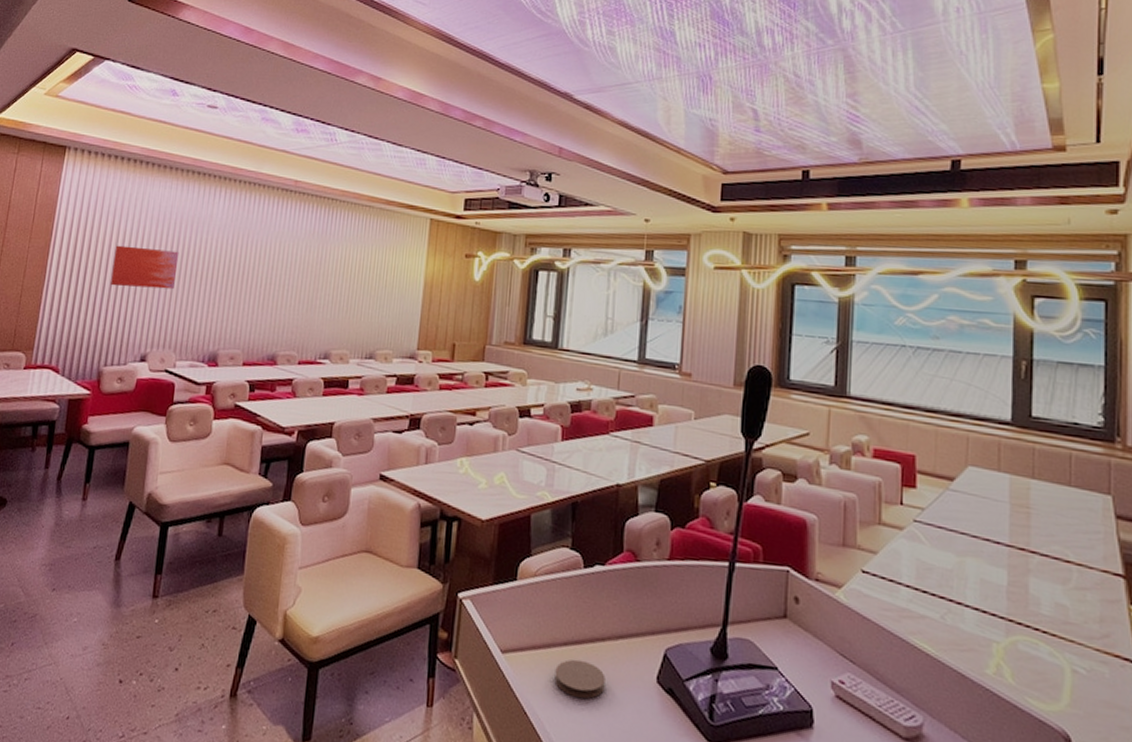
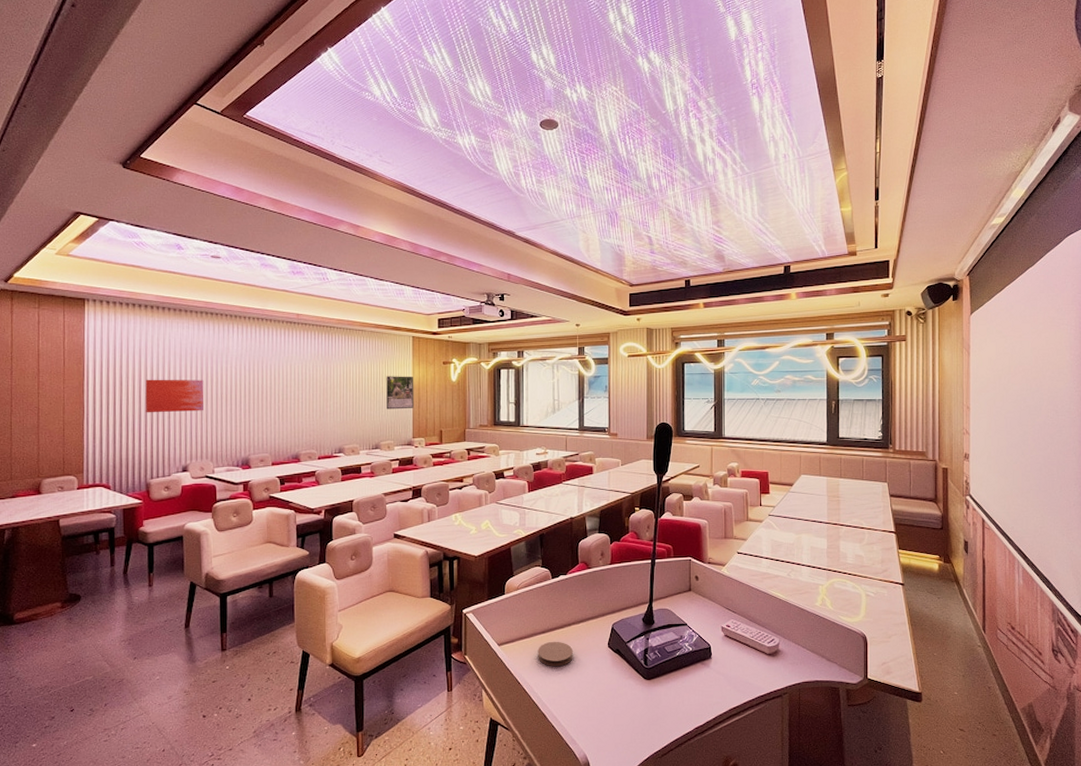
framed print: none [389,266,426,311] -> present [386,376,414,410]

